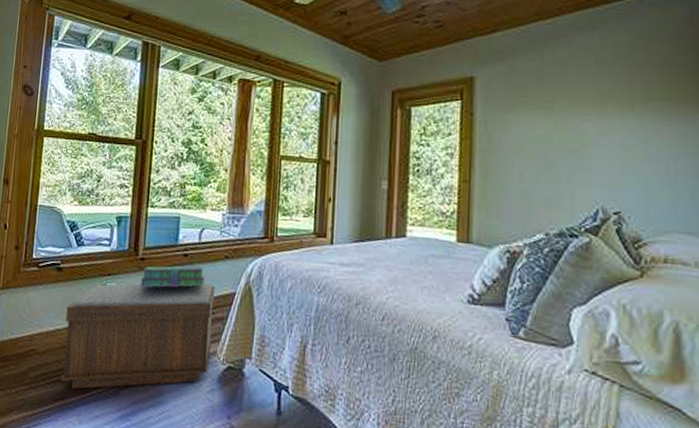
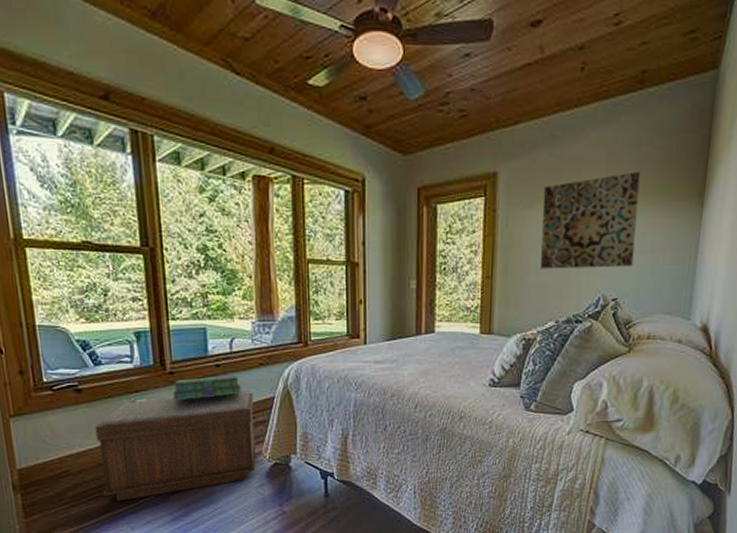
wall art: none [524,77,637,177] -> present [541,172,641,269]

